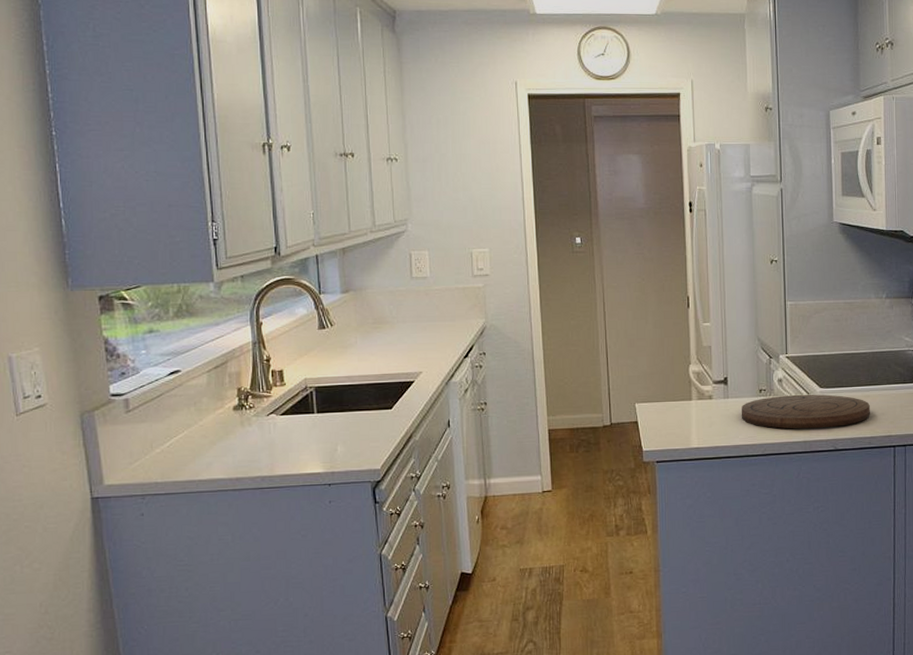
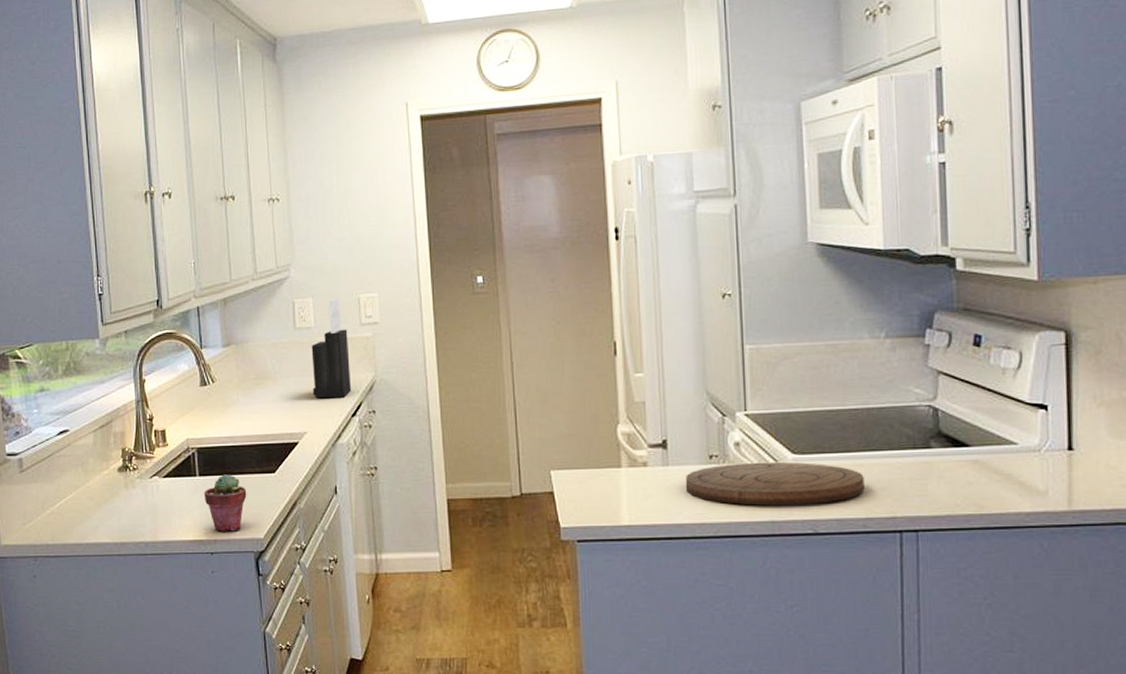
potted succulent: none [321,411,364,464] -> present [204,474,247,532]
knife block: none [427,251,463,342] -> present [311,298,351,399]

